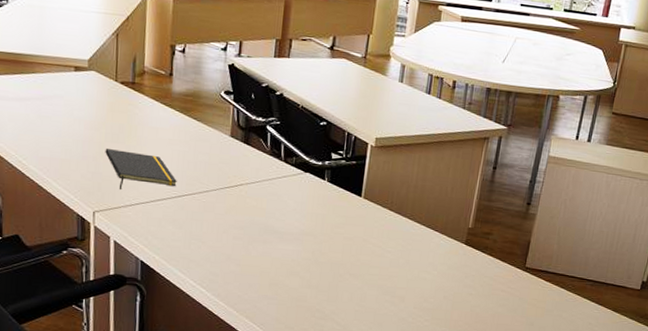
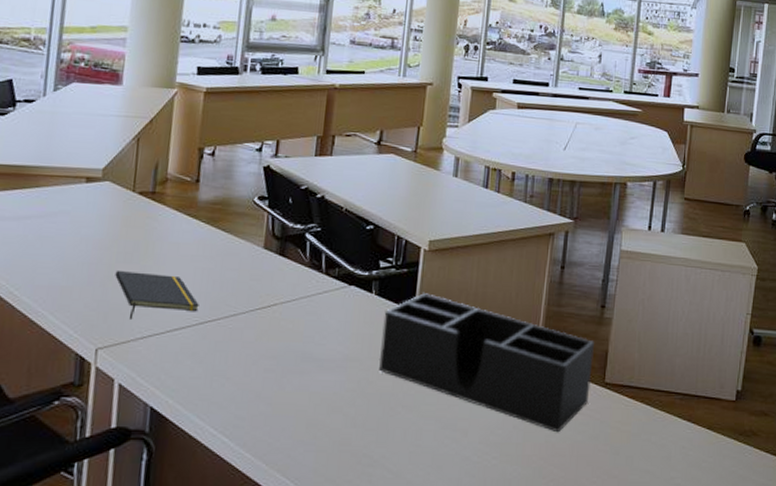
desk organizer: none [330,183,519,305] -> present [379,293,594,433]

